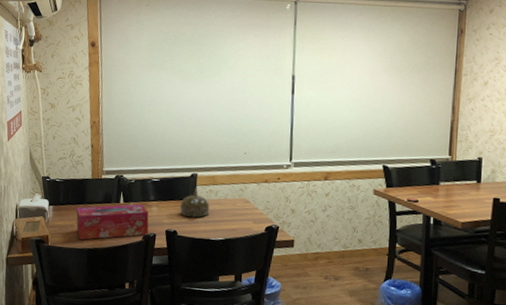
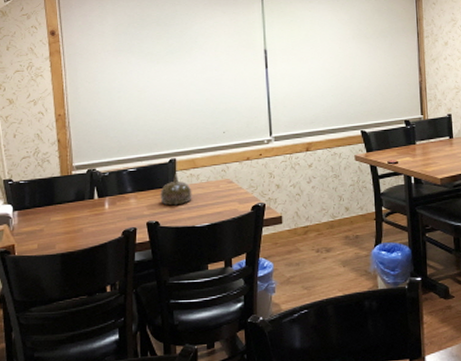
tissue box: present [76,204,149,240] -> none [45,197,129,244]

